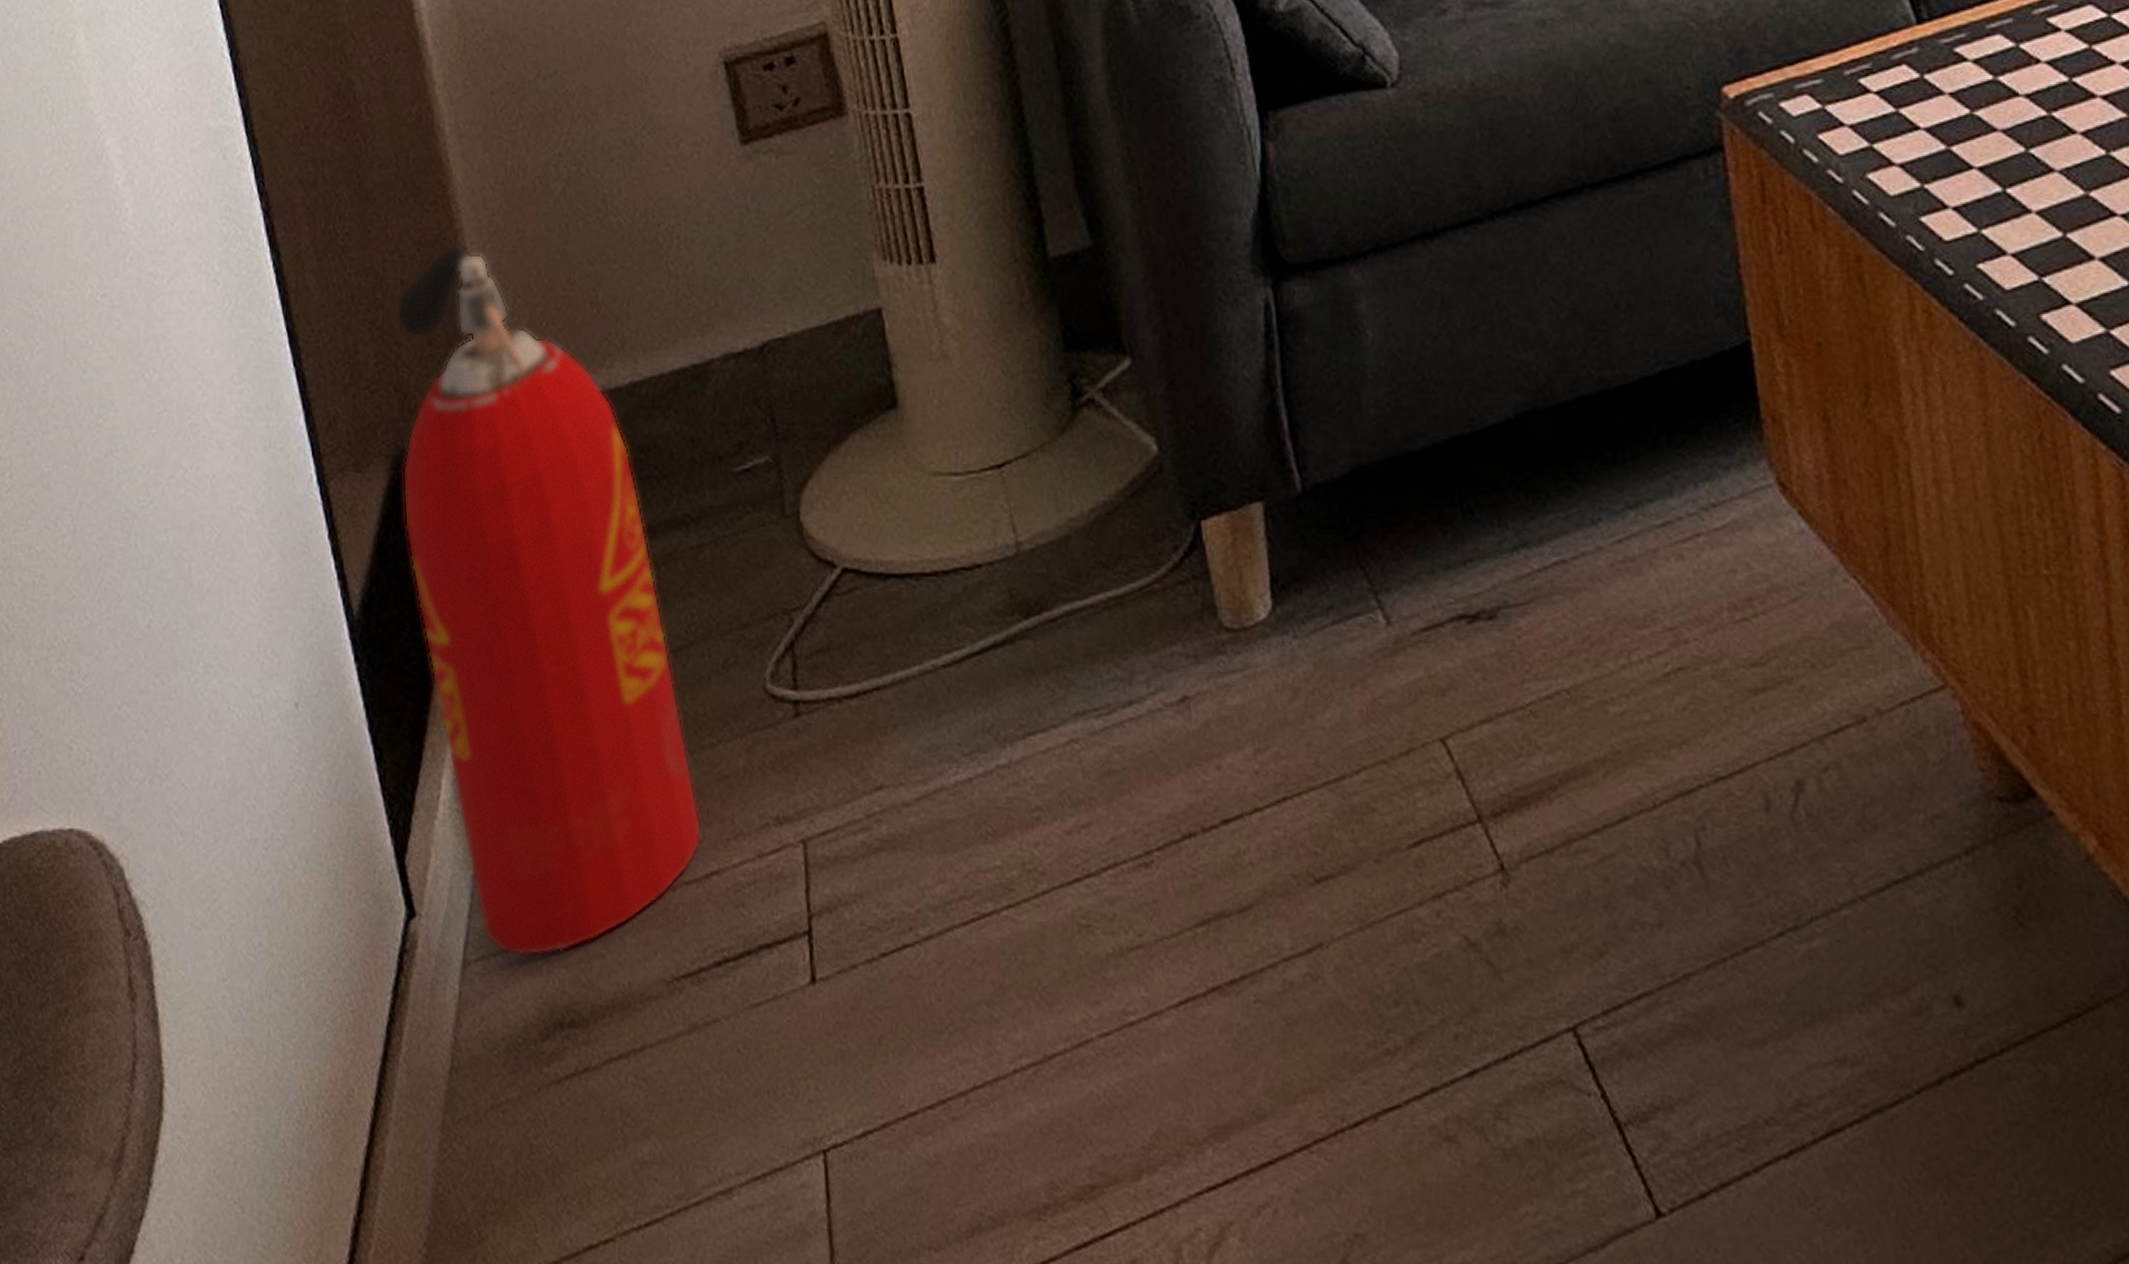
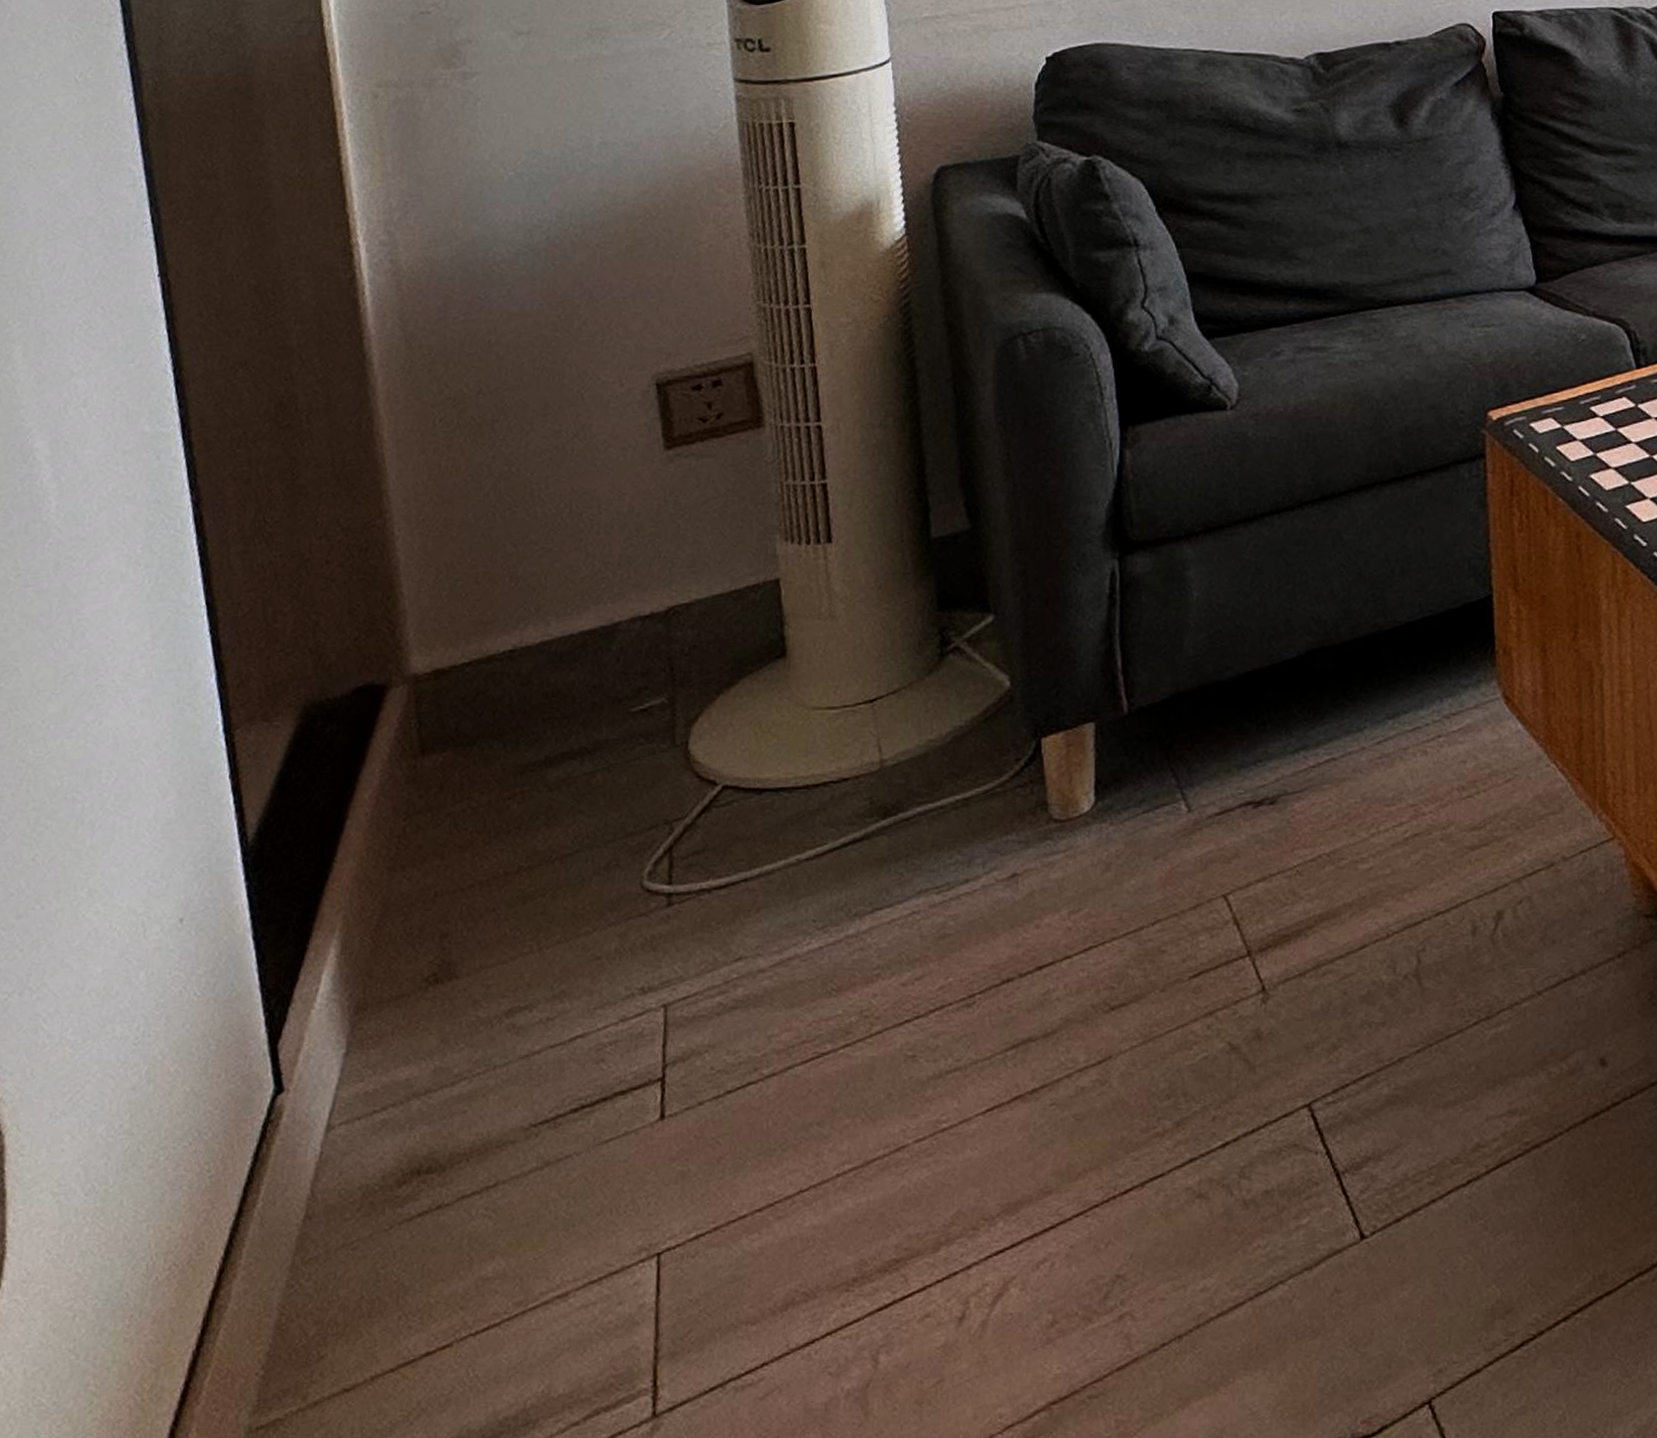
fire extinguisher: present [395,243,702,958] -> none [307,530,571,1119]

